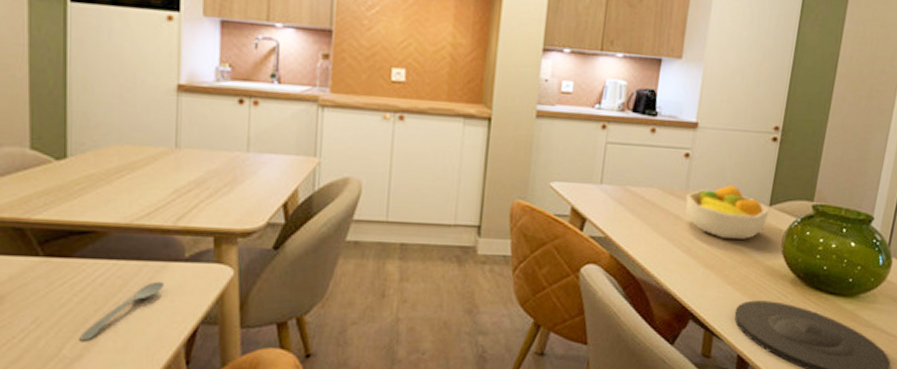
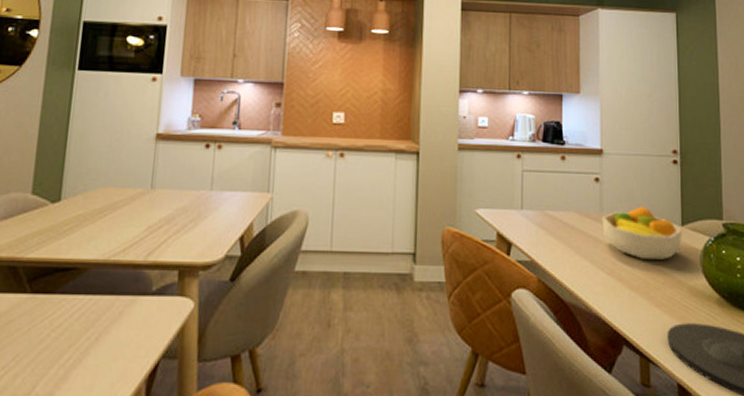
spoon: present [79,281,165,341] -> none [52,315,133,378]

